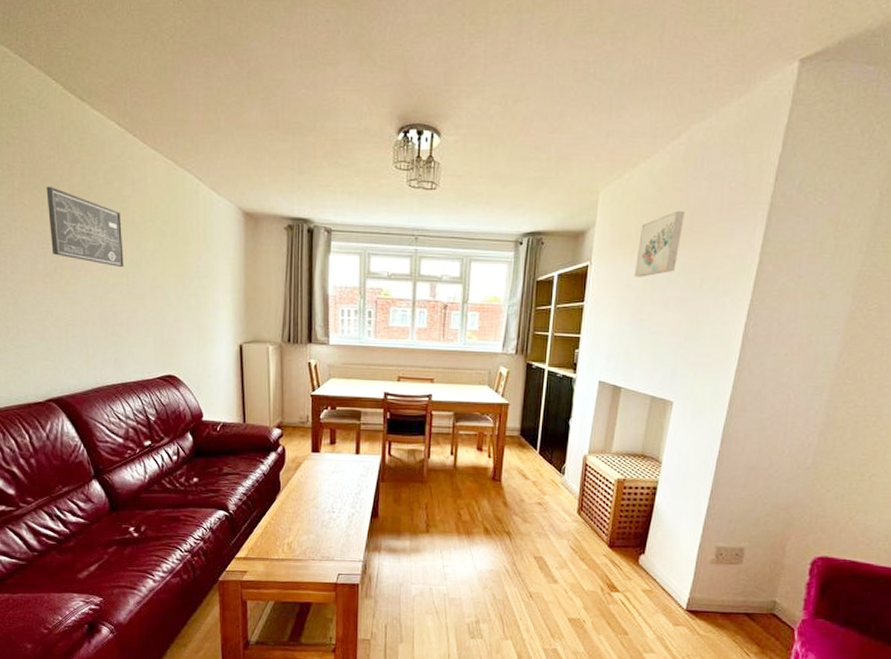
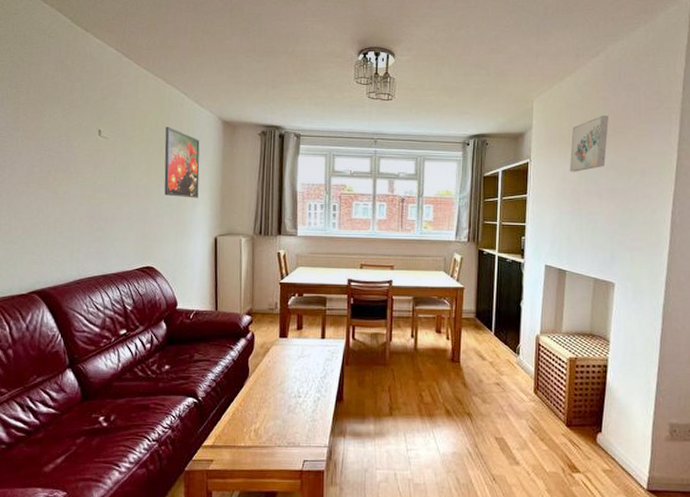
wall art: present [46,186,124,268] -> none [48,101,114,170]
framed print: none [180,217,220,301] -> present [164,126,200,198]

